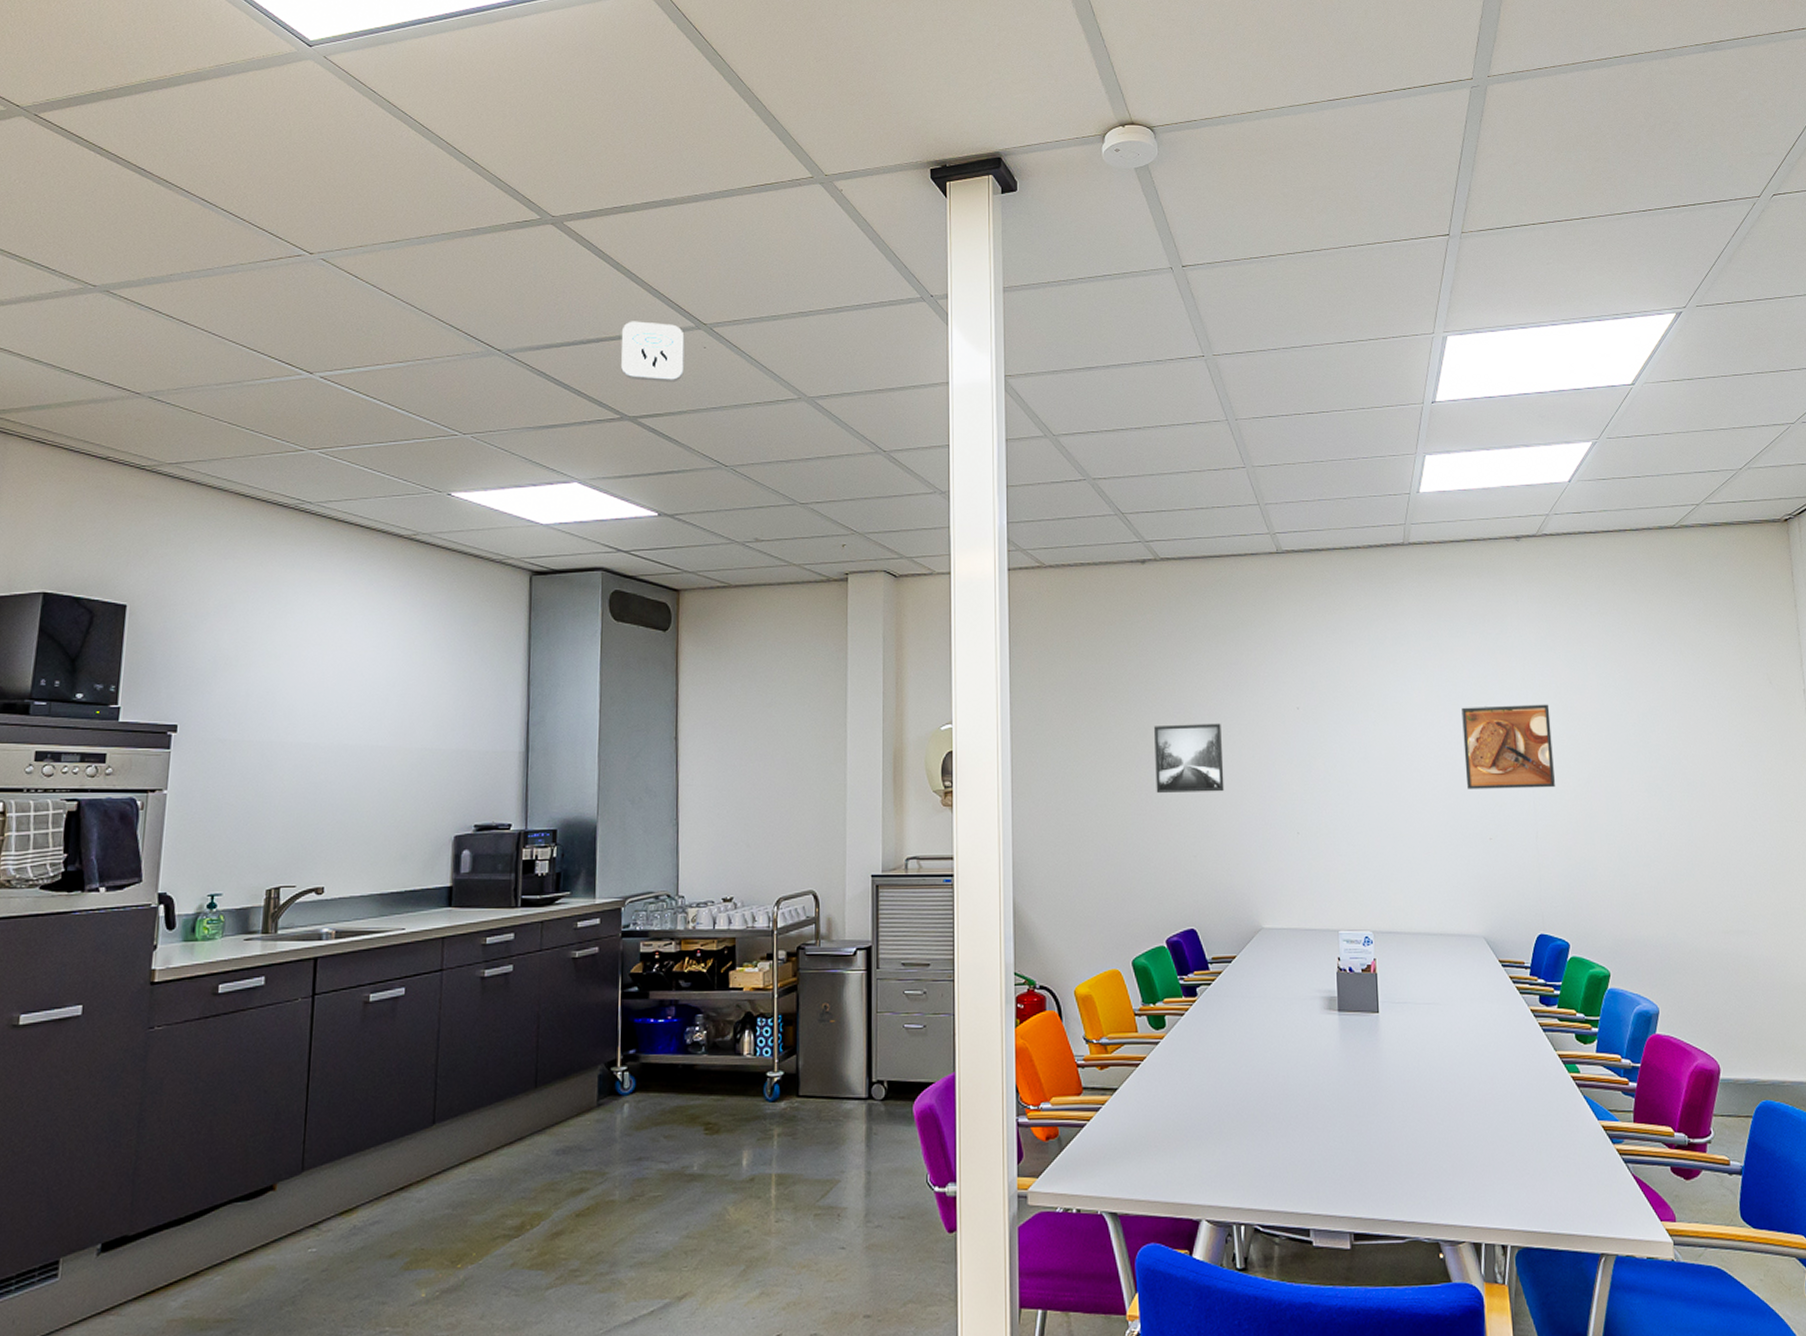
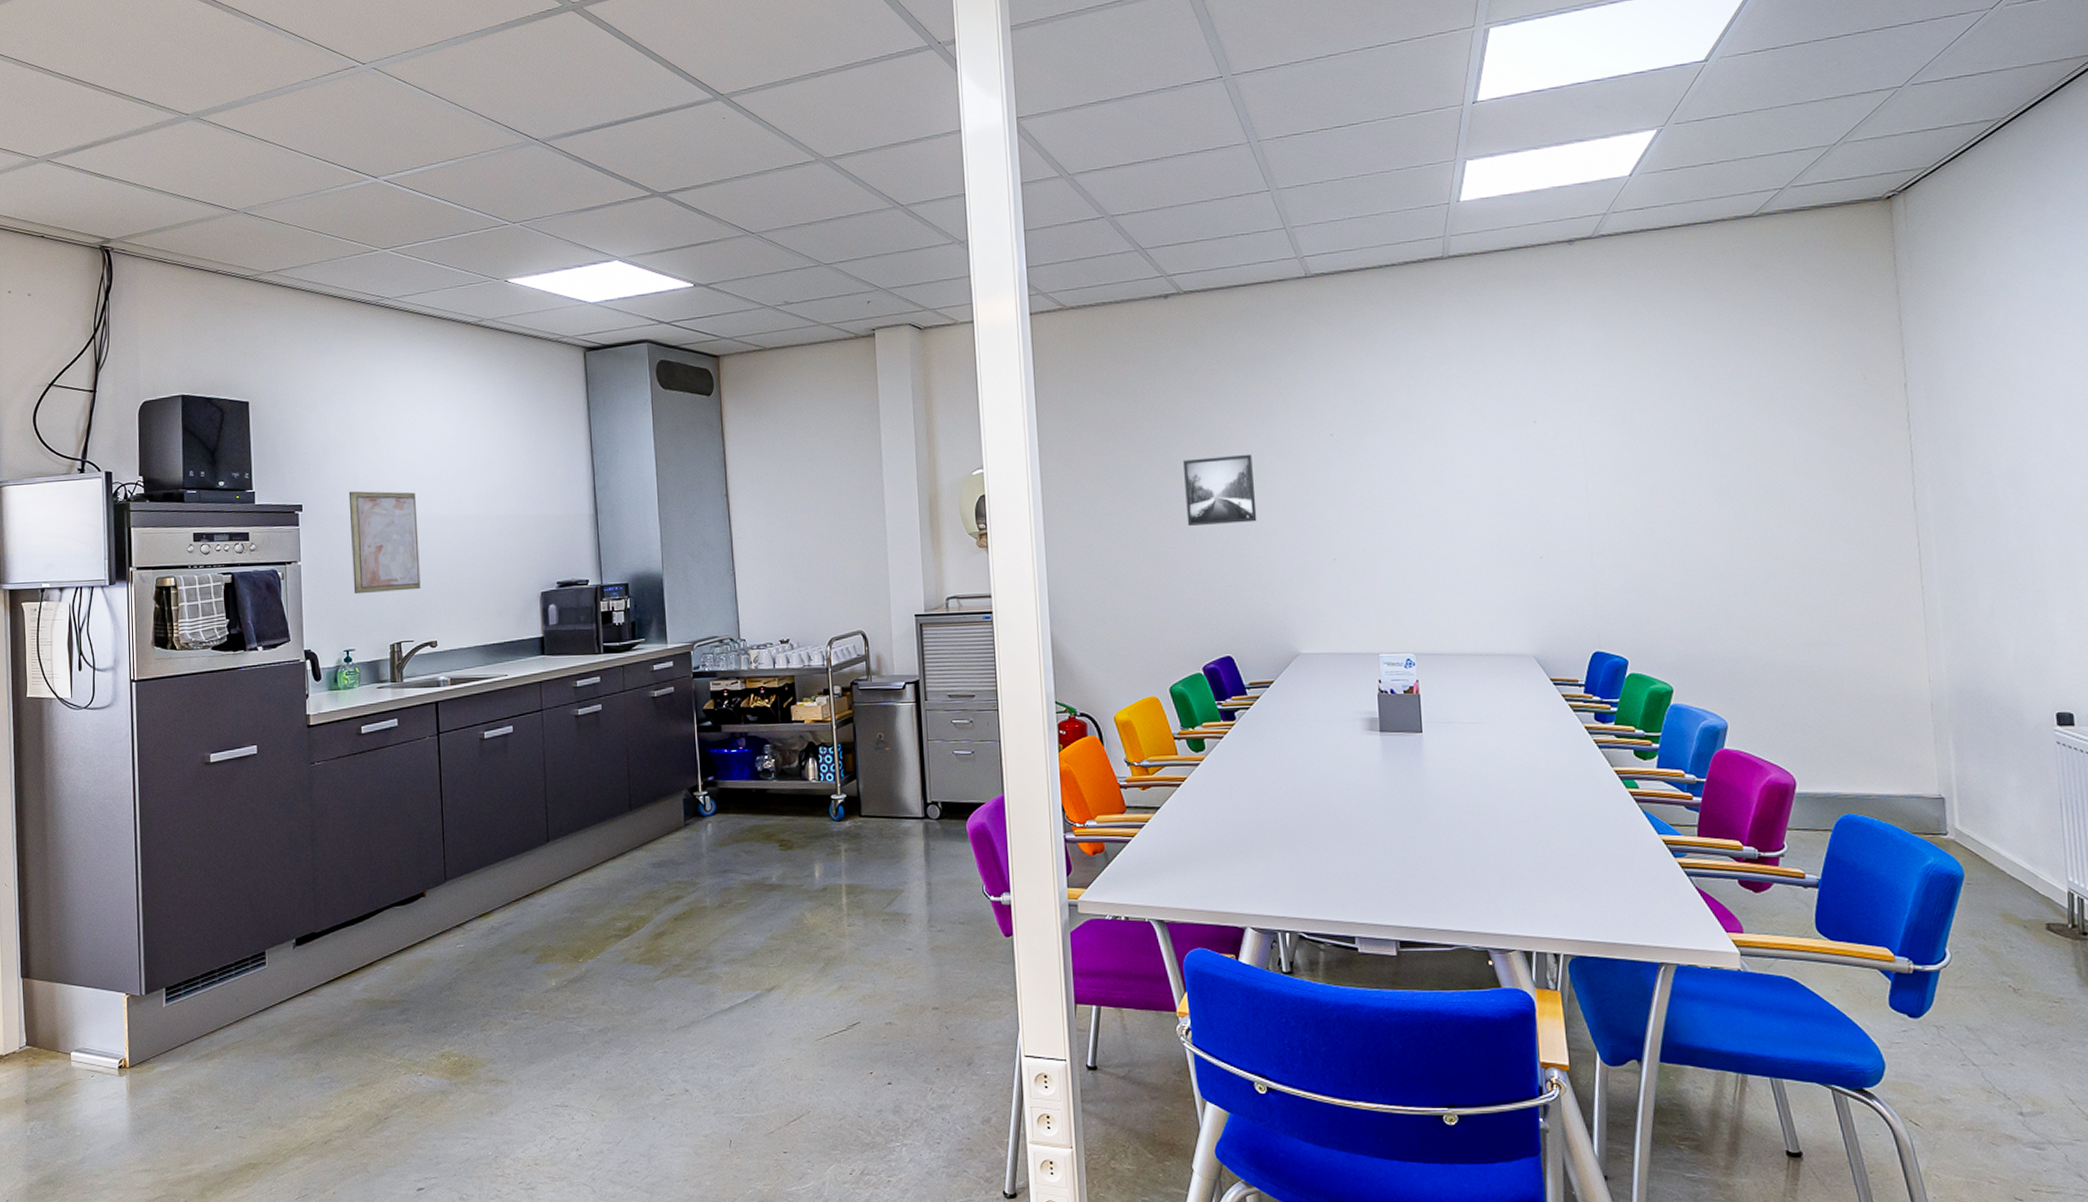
wall art: none [228,712,317,830] -> present [348,491,421,595]
smoke detector: present [621,321,685,383] -> none [645,98,706,157]
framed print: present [1461,704,1555,789] -> none [1508,415,1612,508]

